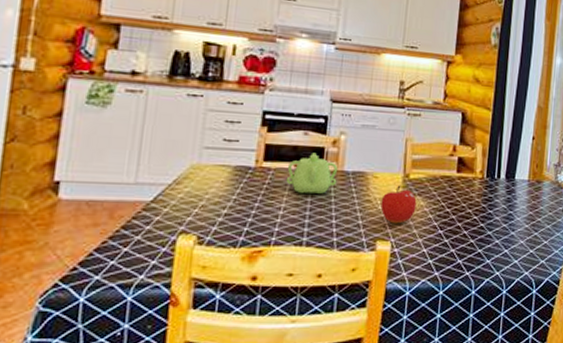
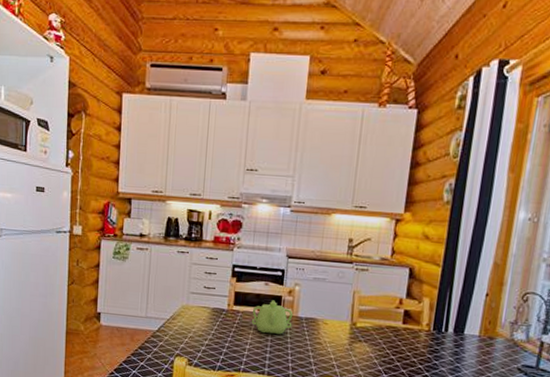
fruit: present [380,185,417,224] -> none [329,331,363,365]

